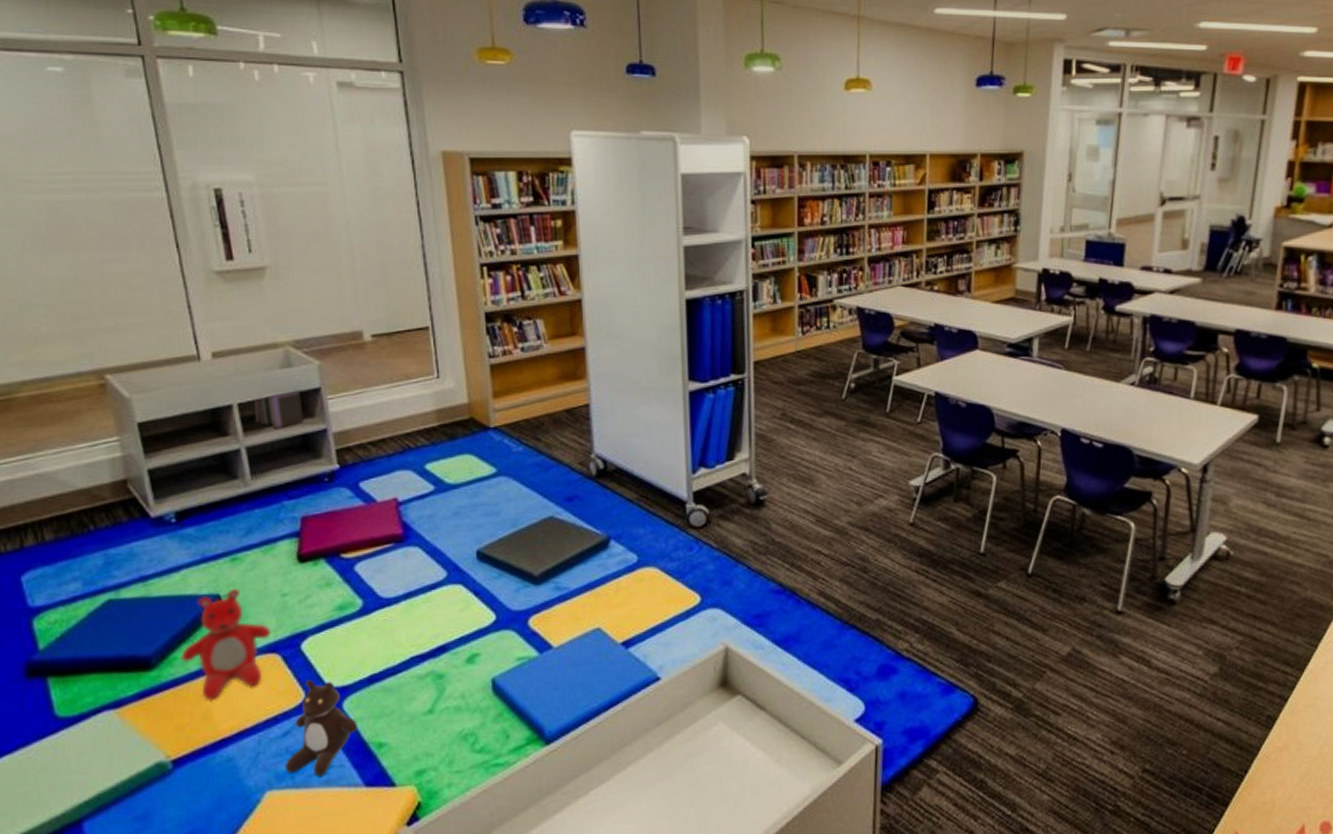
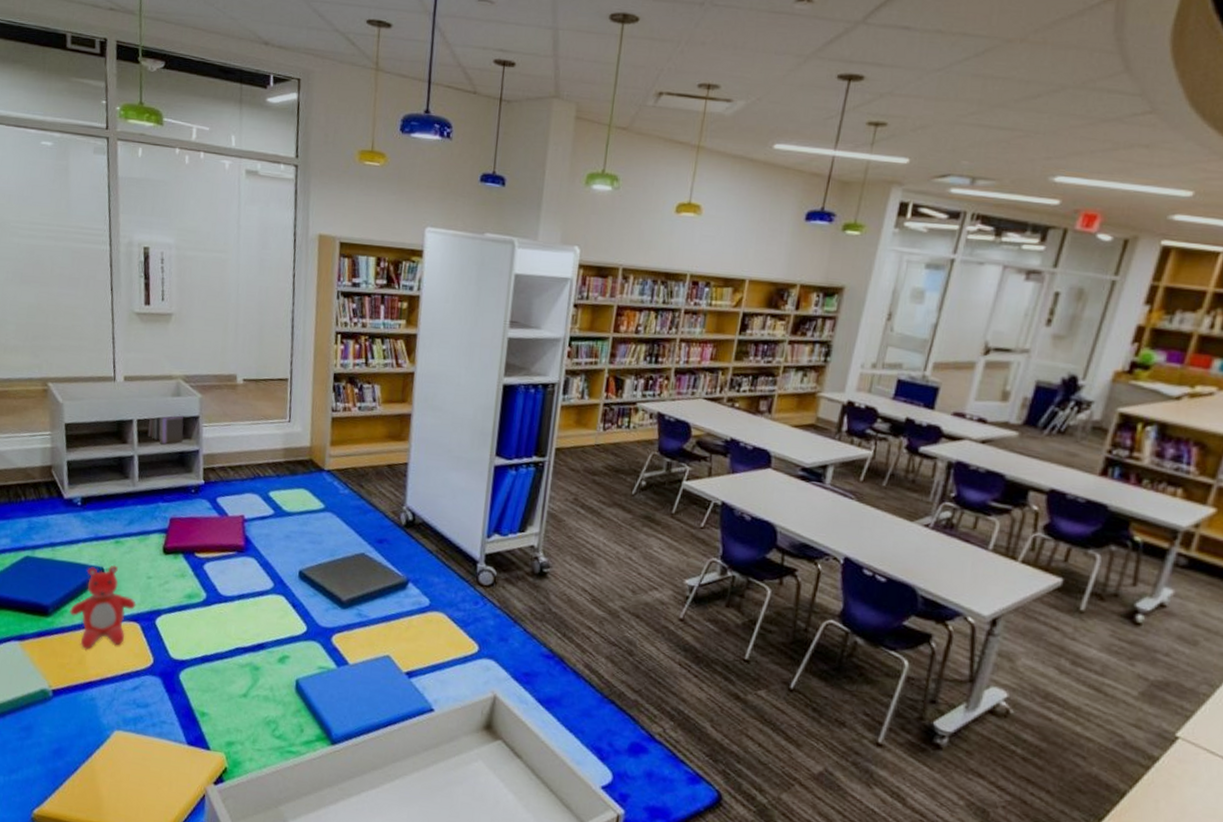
stuffed animal: present [285,680,358,777] -> none [131,649,189,728]

